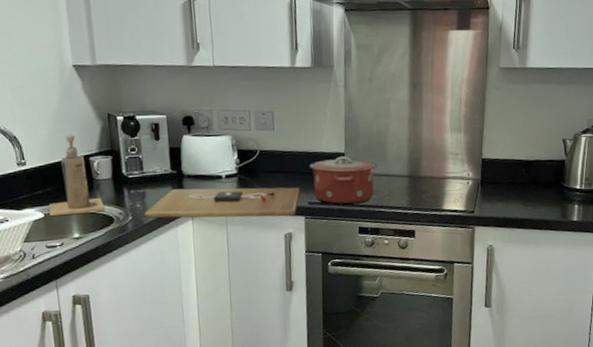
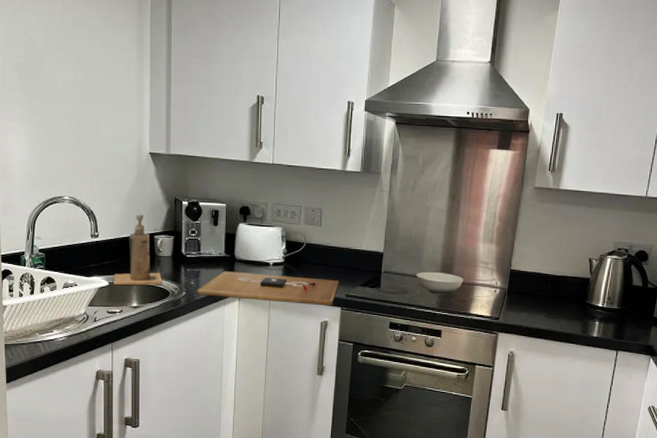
casserole: present [309,156,377,205] -> none [349,255,412,301]
bowl: none [383,168,434,193] -> present [416,271,464,295]

